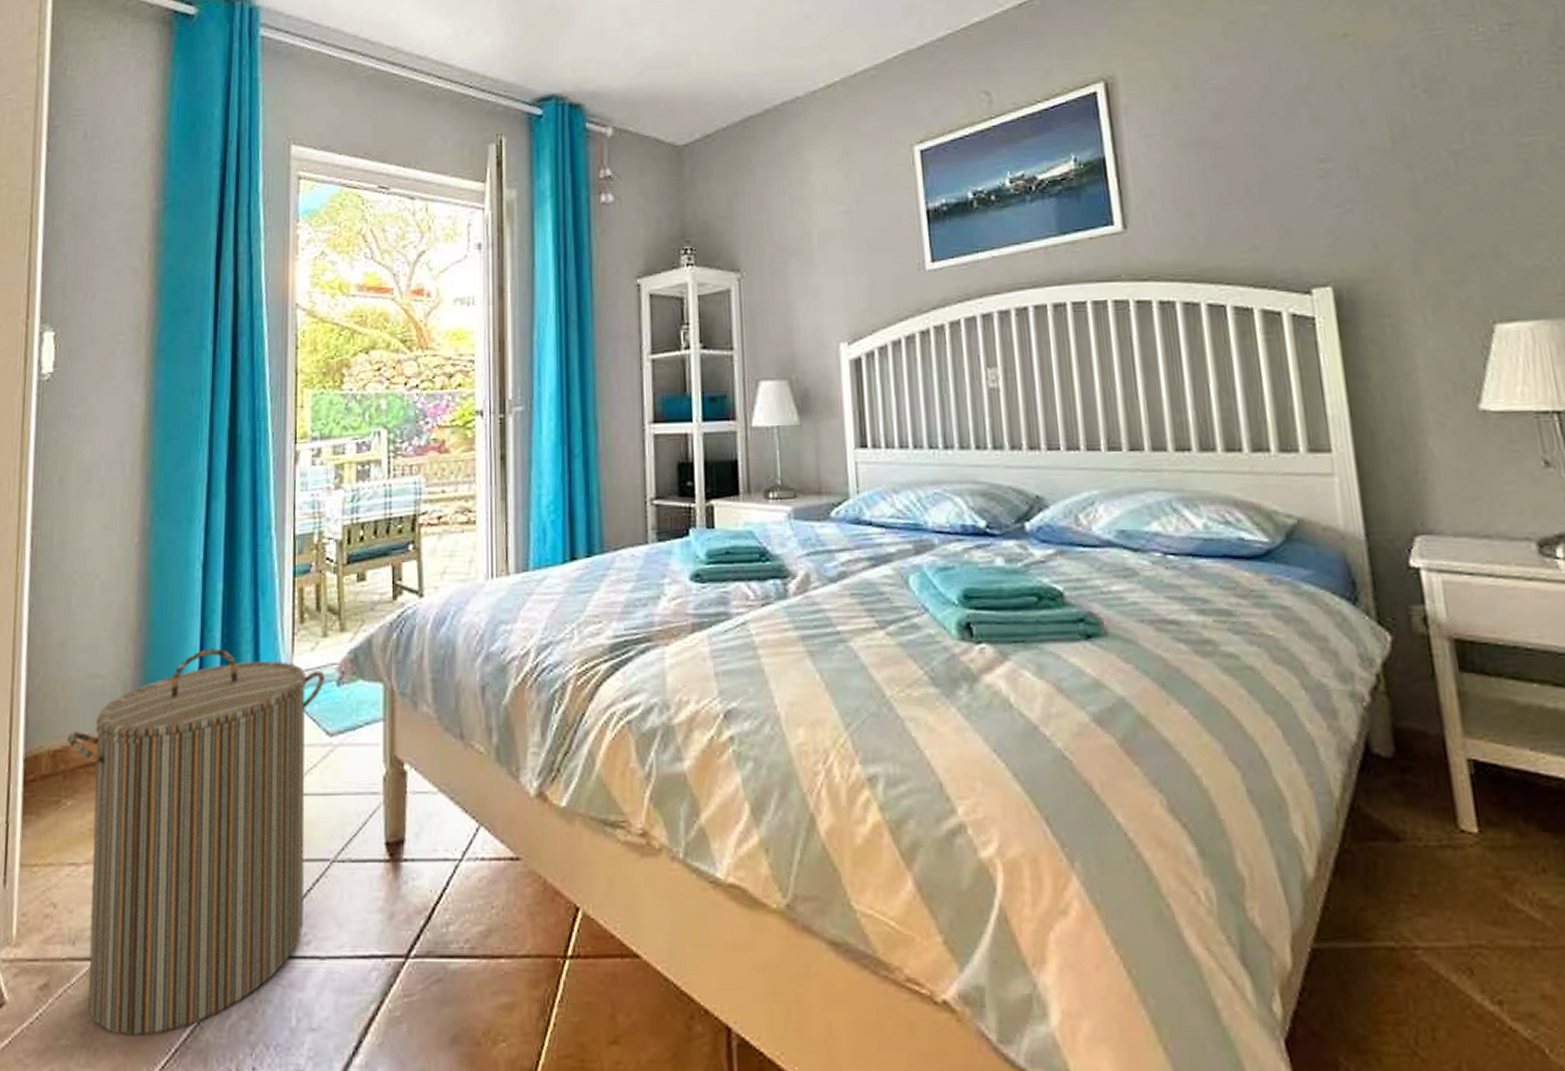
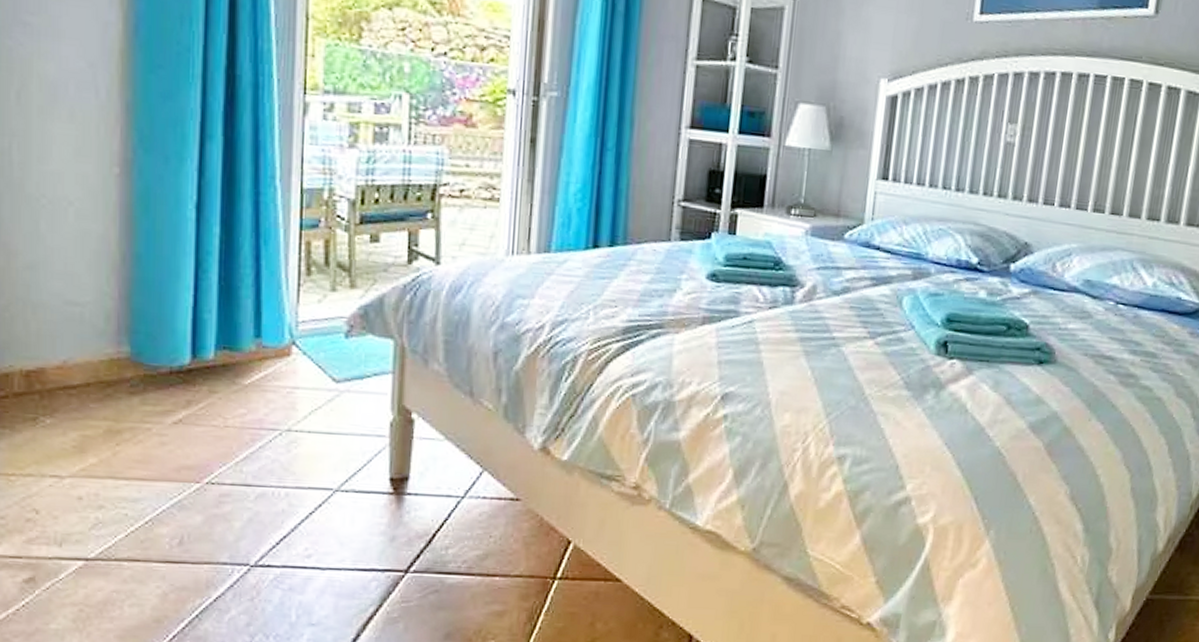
laundry hamper: present [66,648,325,1036] -> none [41,289,332,624]

